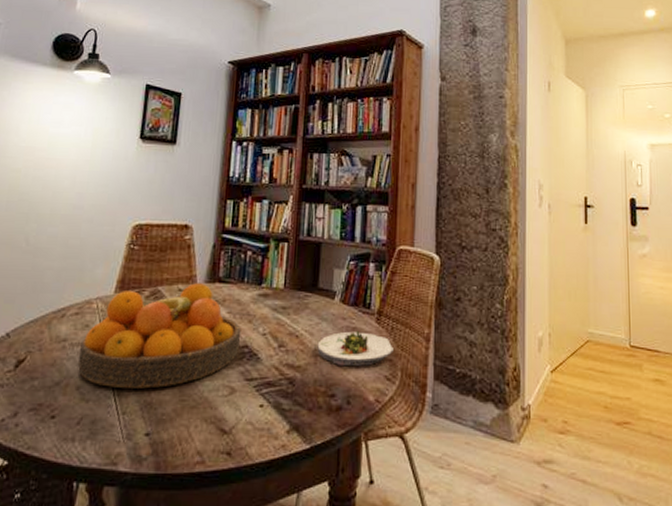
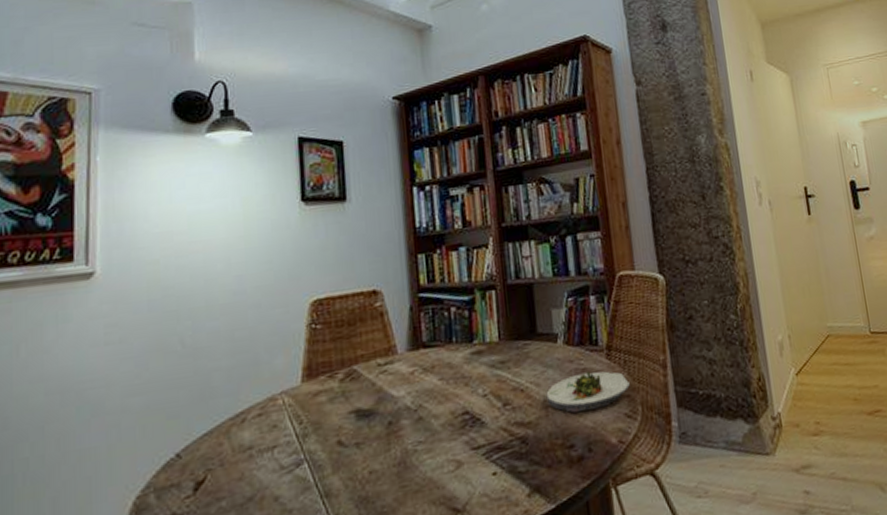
fruit bowl: present [78,283,241,388] -> none [270,352,459,490]

